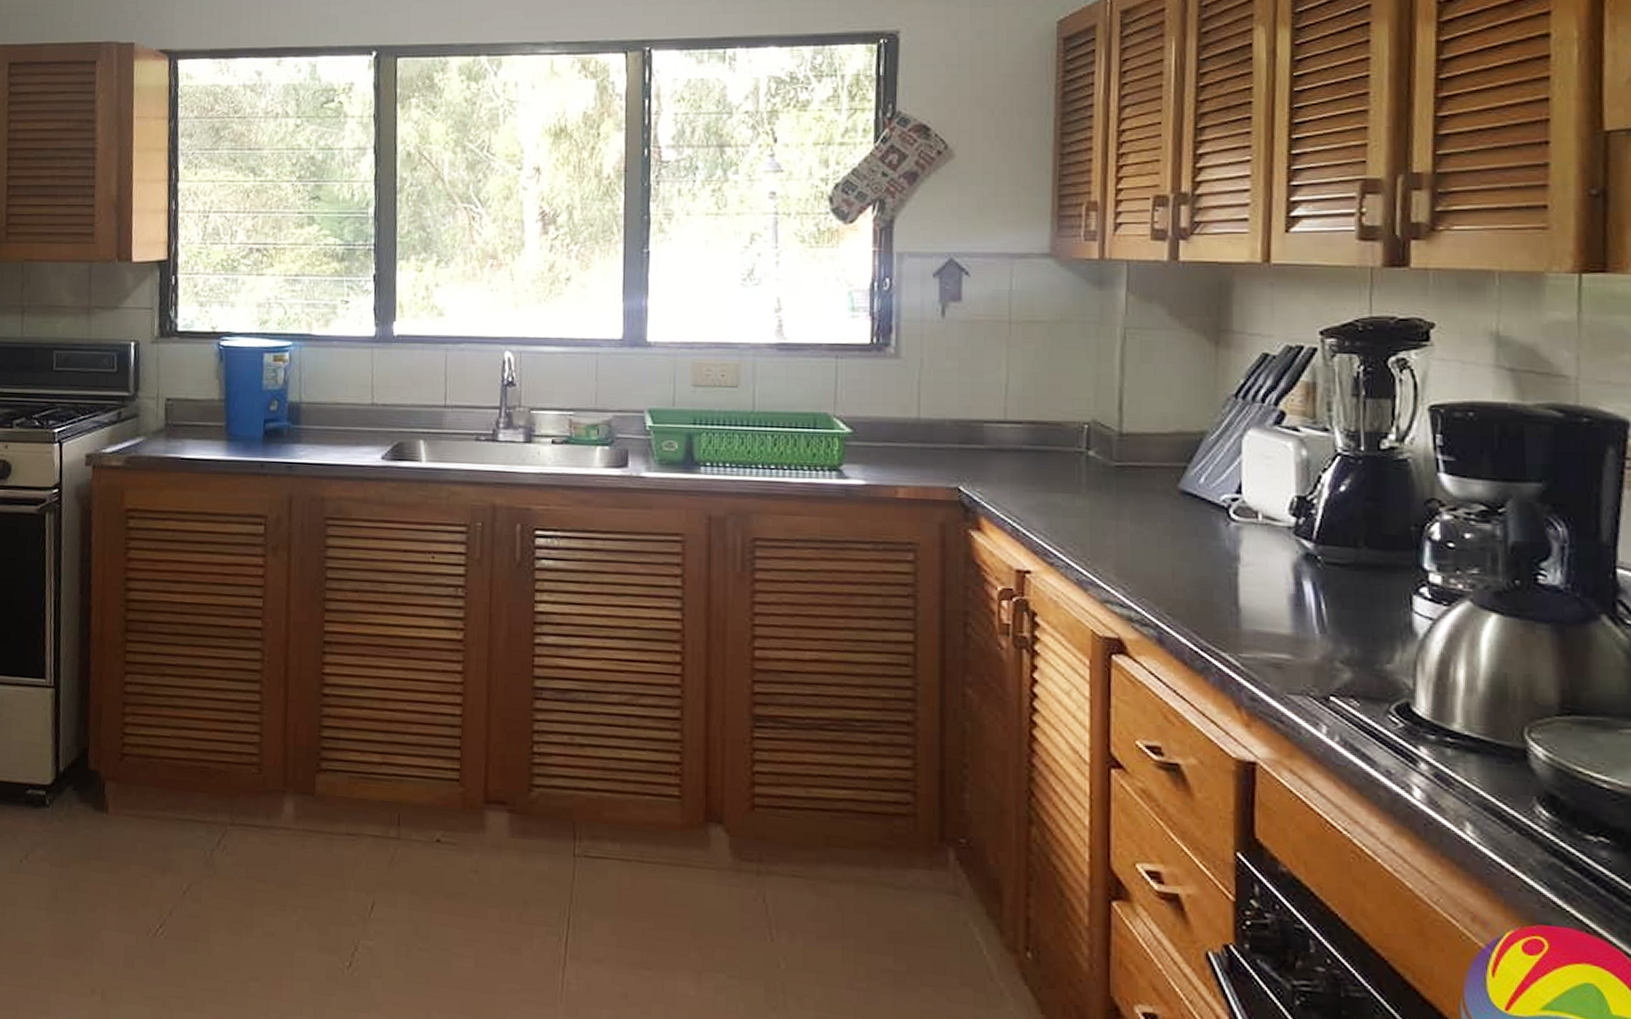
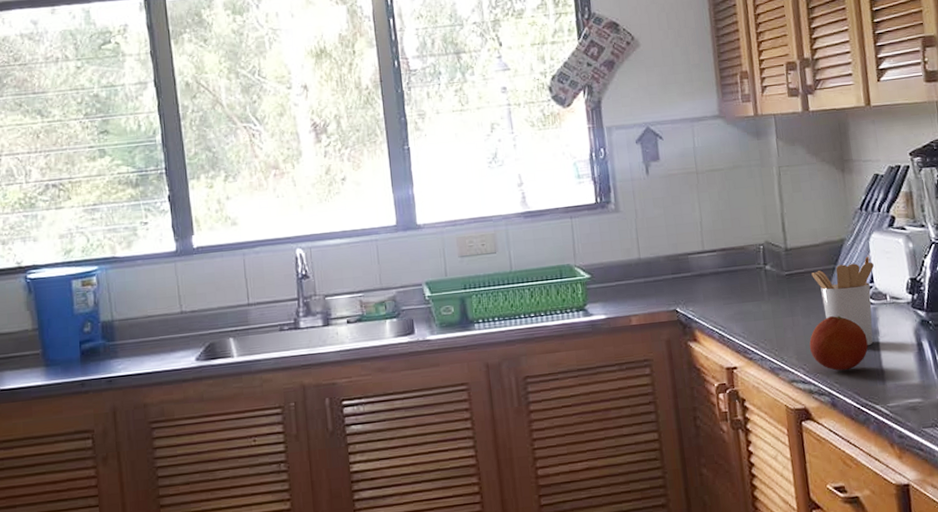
fruit: none [1135,528,1221,600] -> present [809,315,868,371]
utensil holder: none [1152,455,1245,573] -> present [811,253,874,345]

